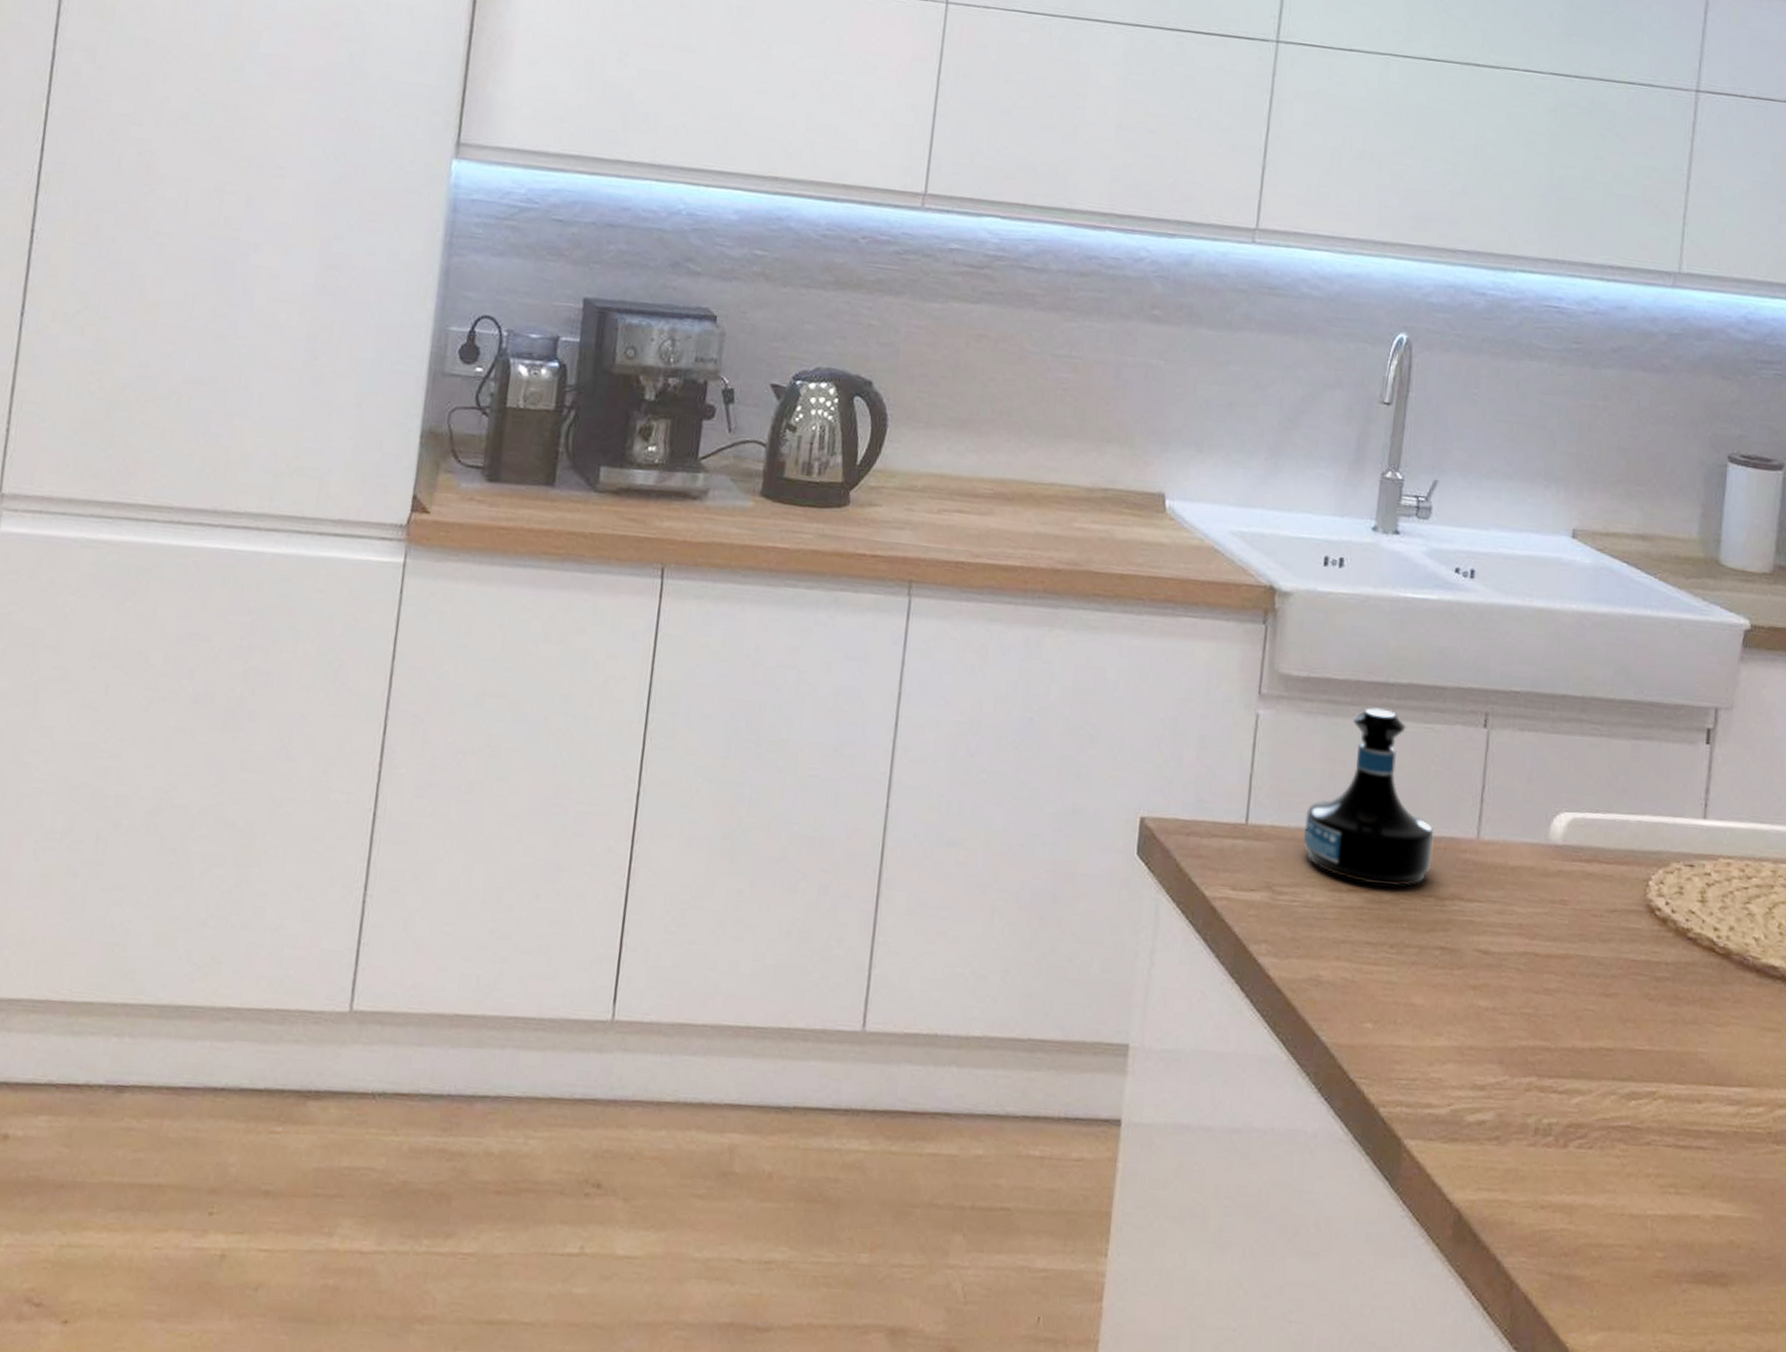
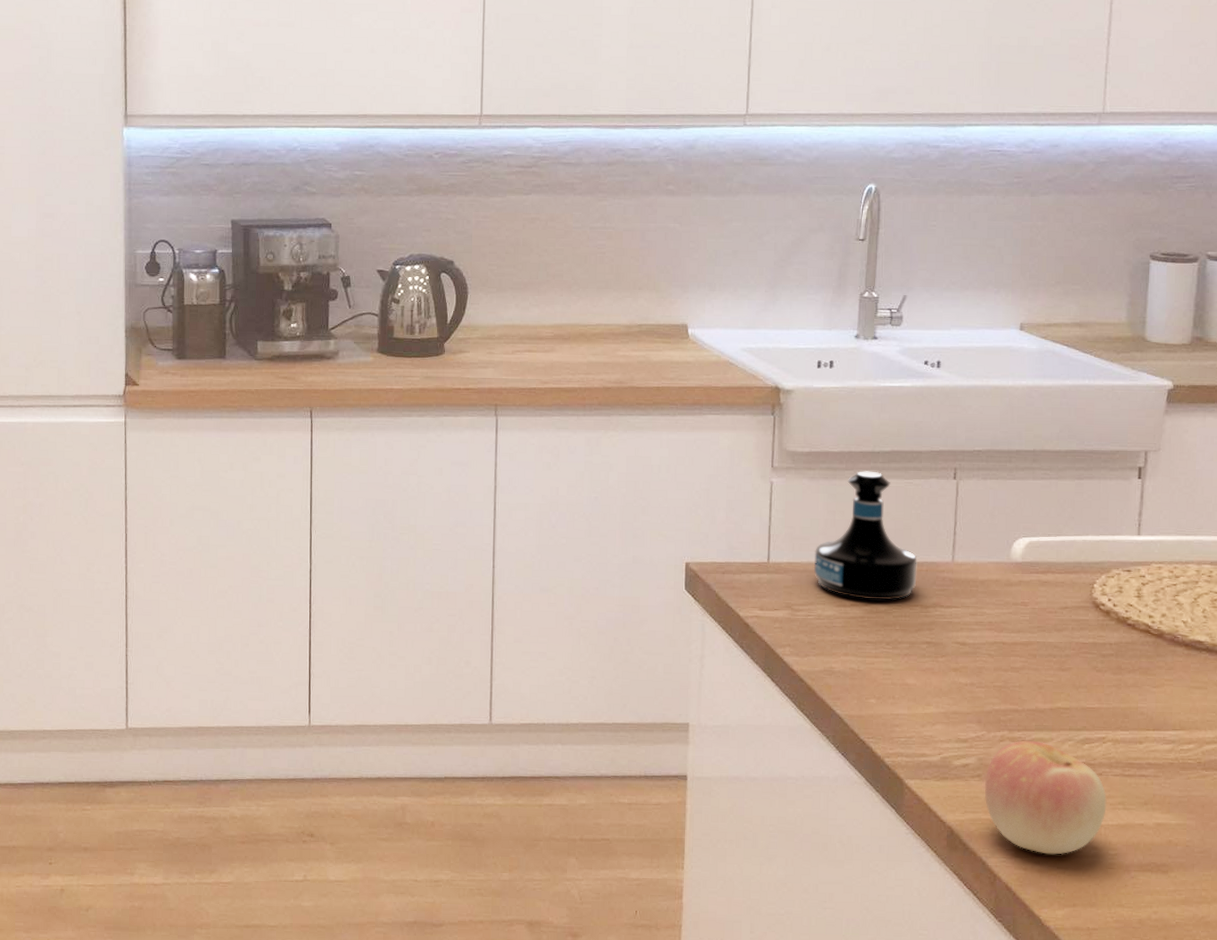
apple: none [1503,1091,1656,1256] -> present [984,740,1107,855]

